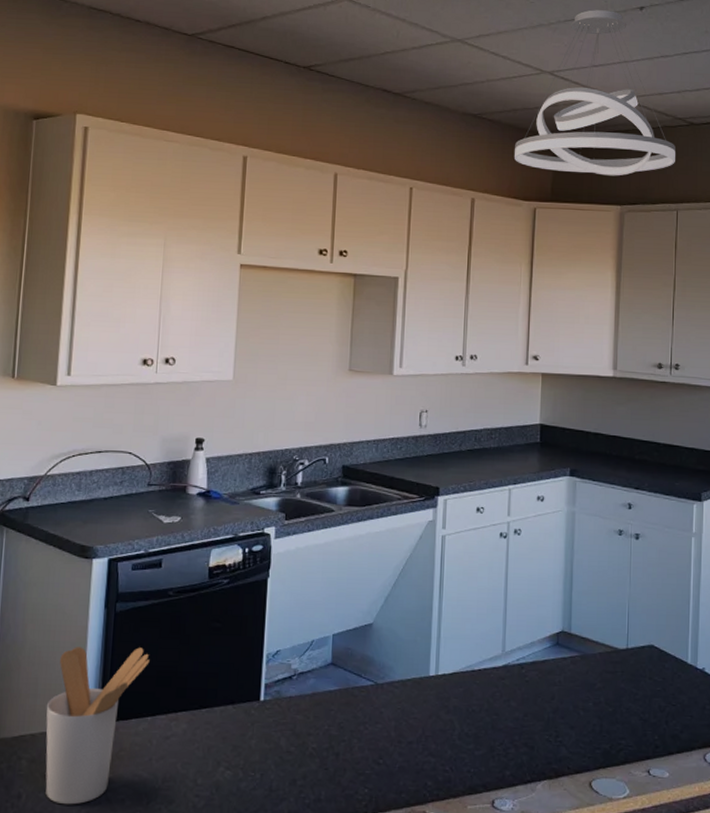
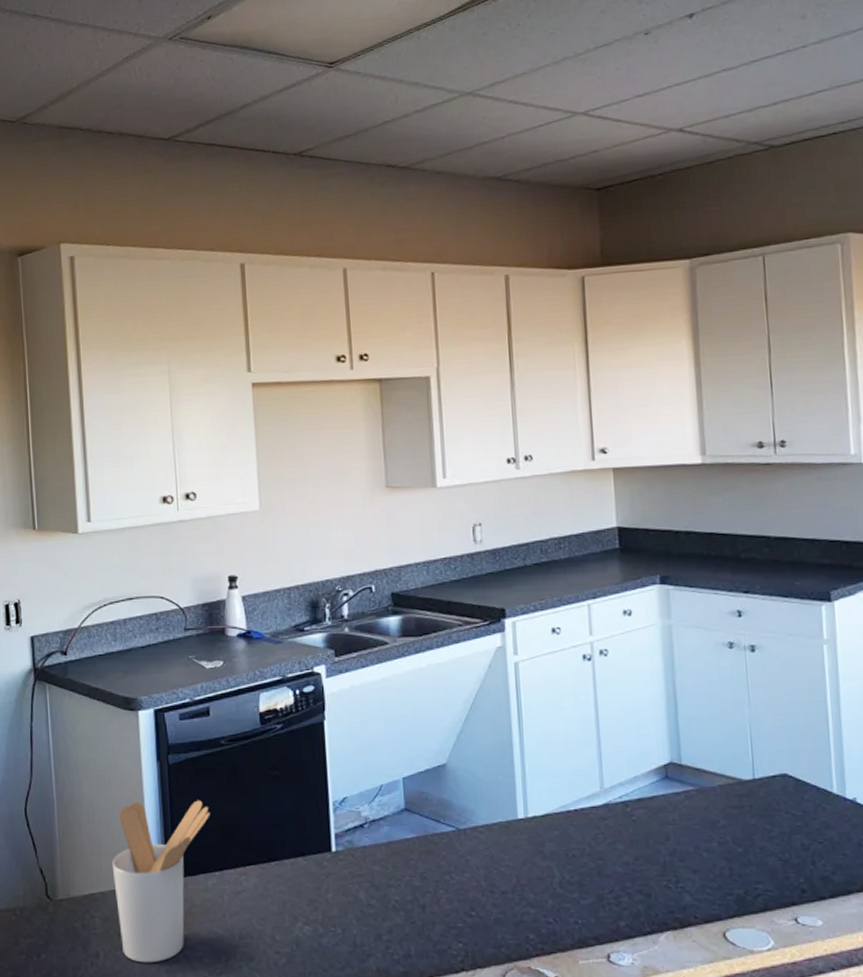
pendant light: present [515,10,675,176] -> none [550,25,755,230]

